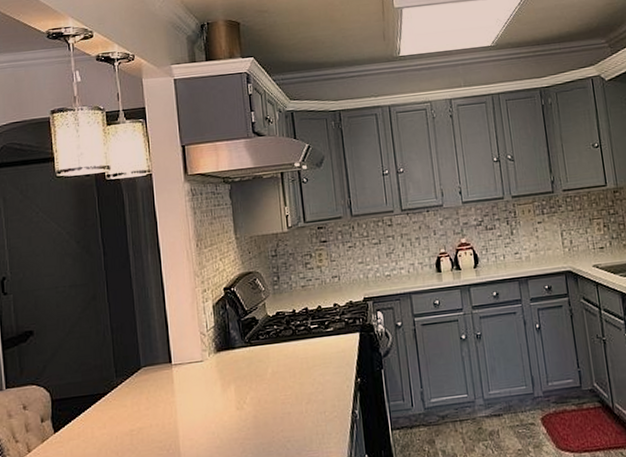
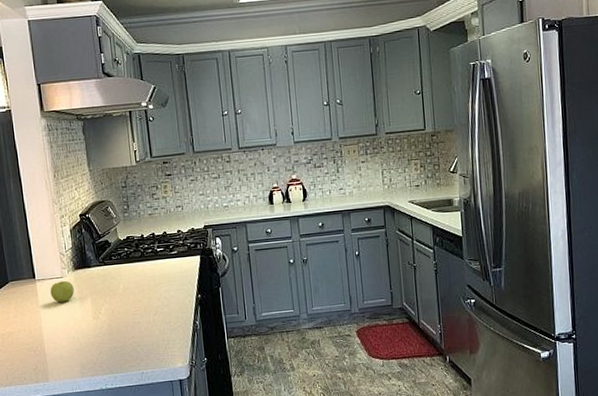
apple: none [188,364,216,391] -> present [50,280,74,302]

